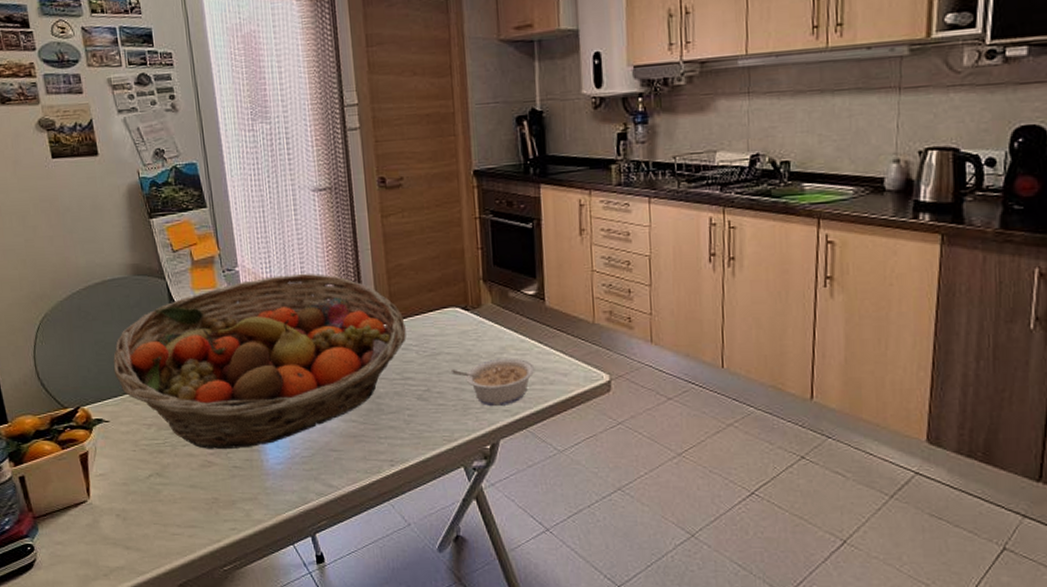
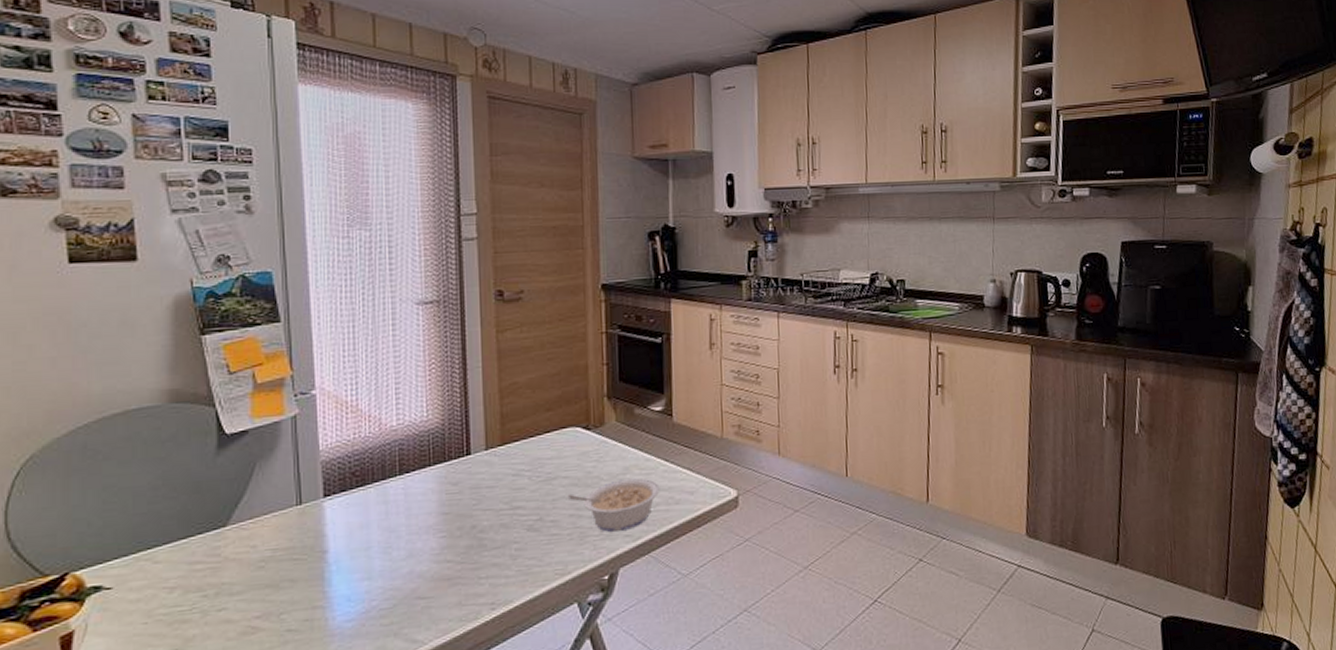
fruit basket: present [113,273,406,449] -> none [127,394,518,612]

